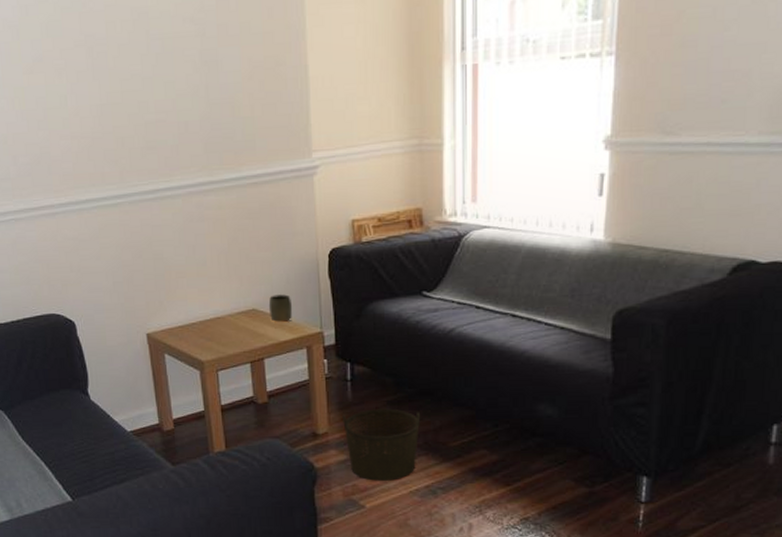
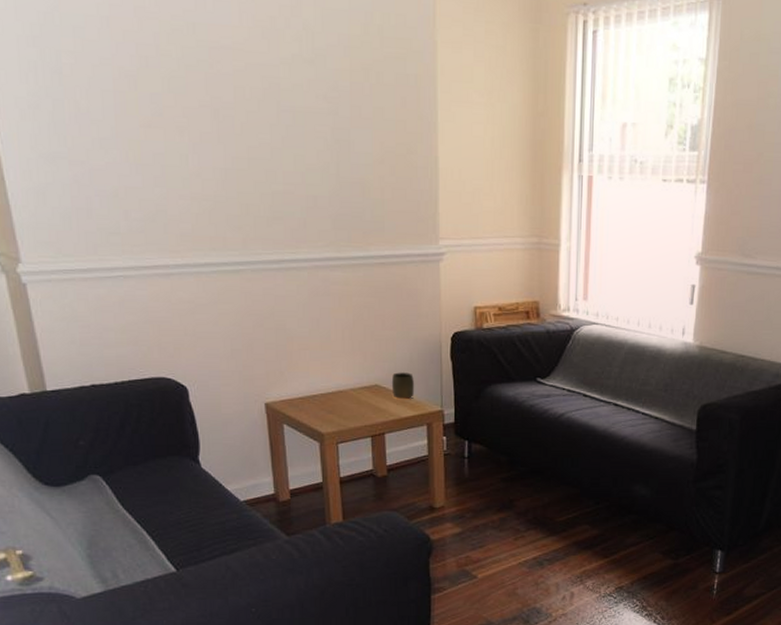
basket: present [343,408,421,481] -> none [459,485,532,553]

